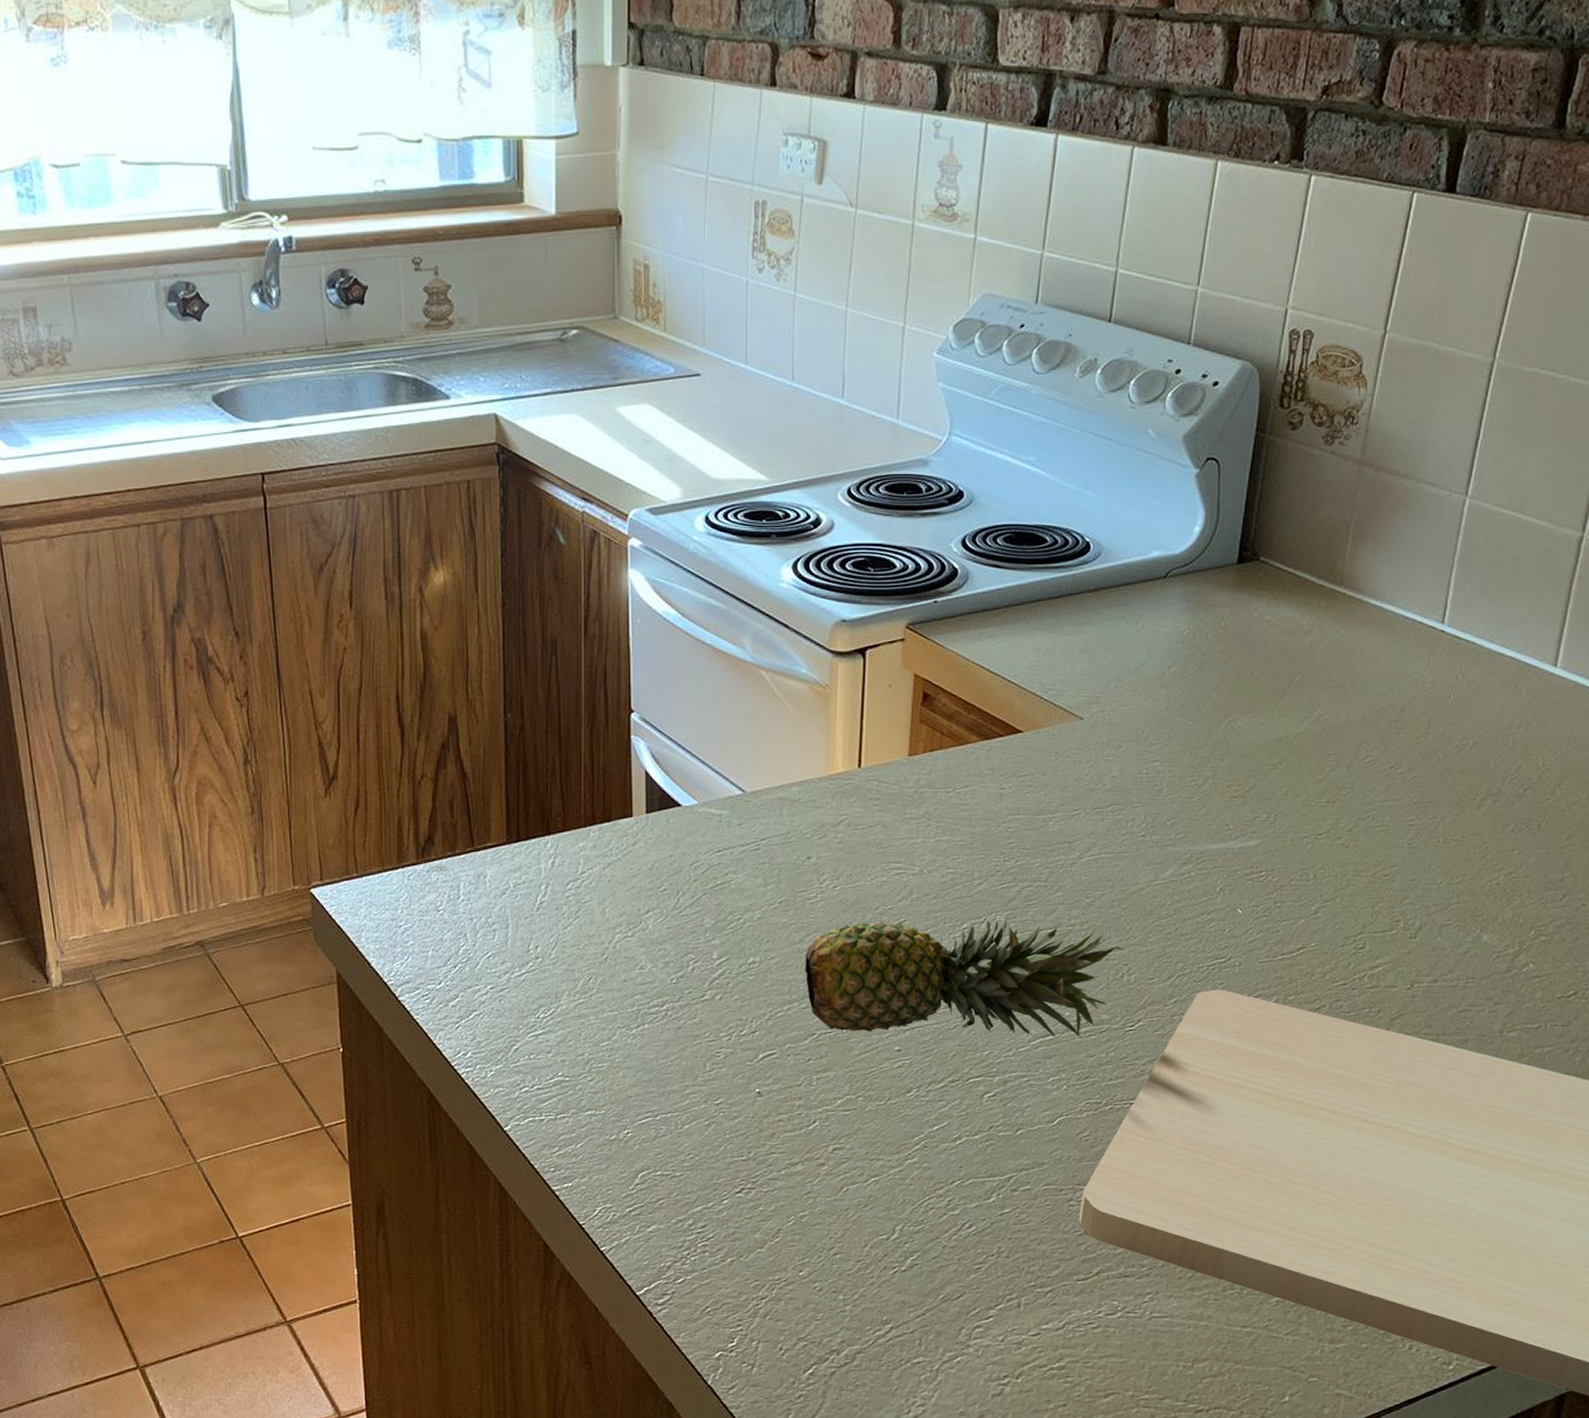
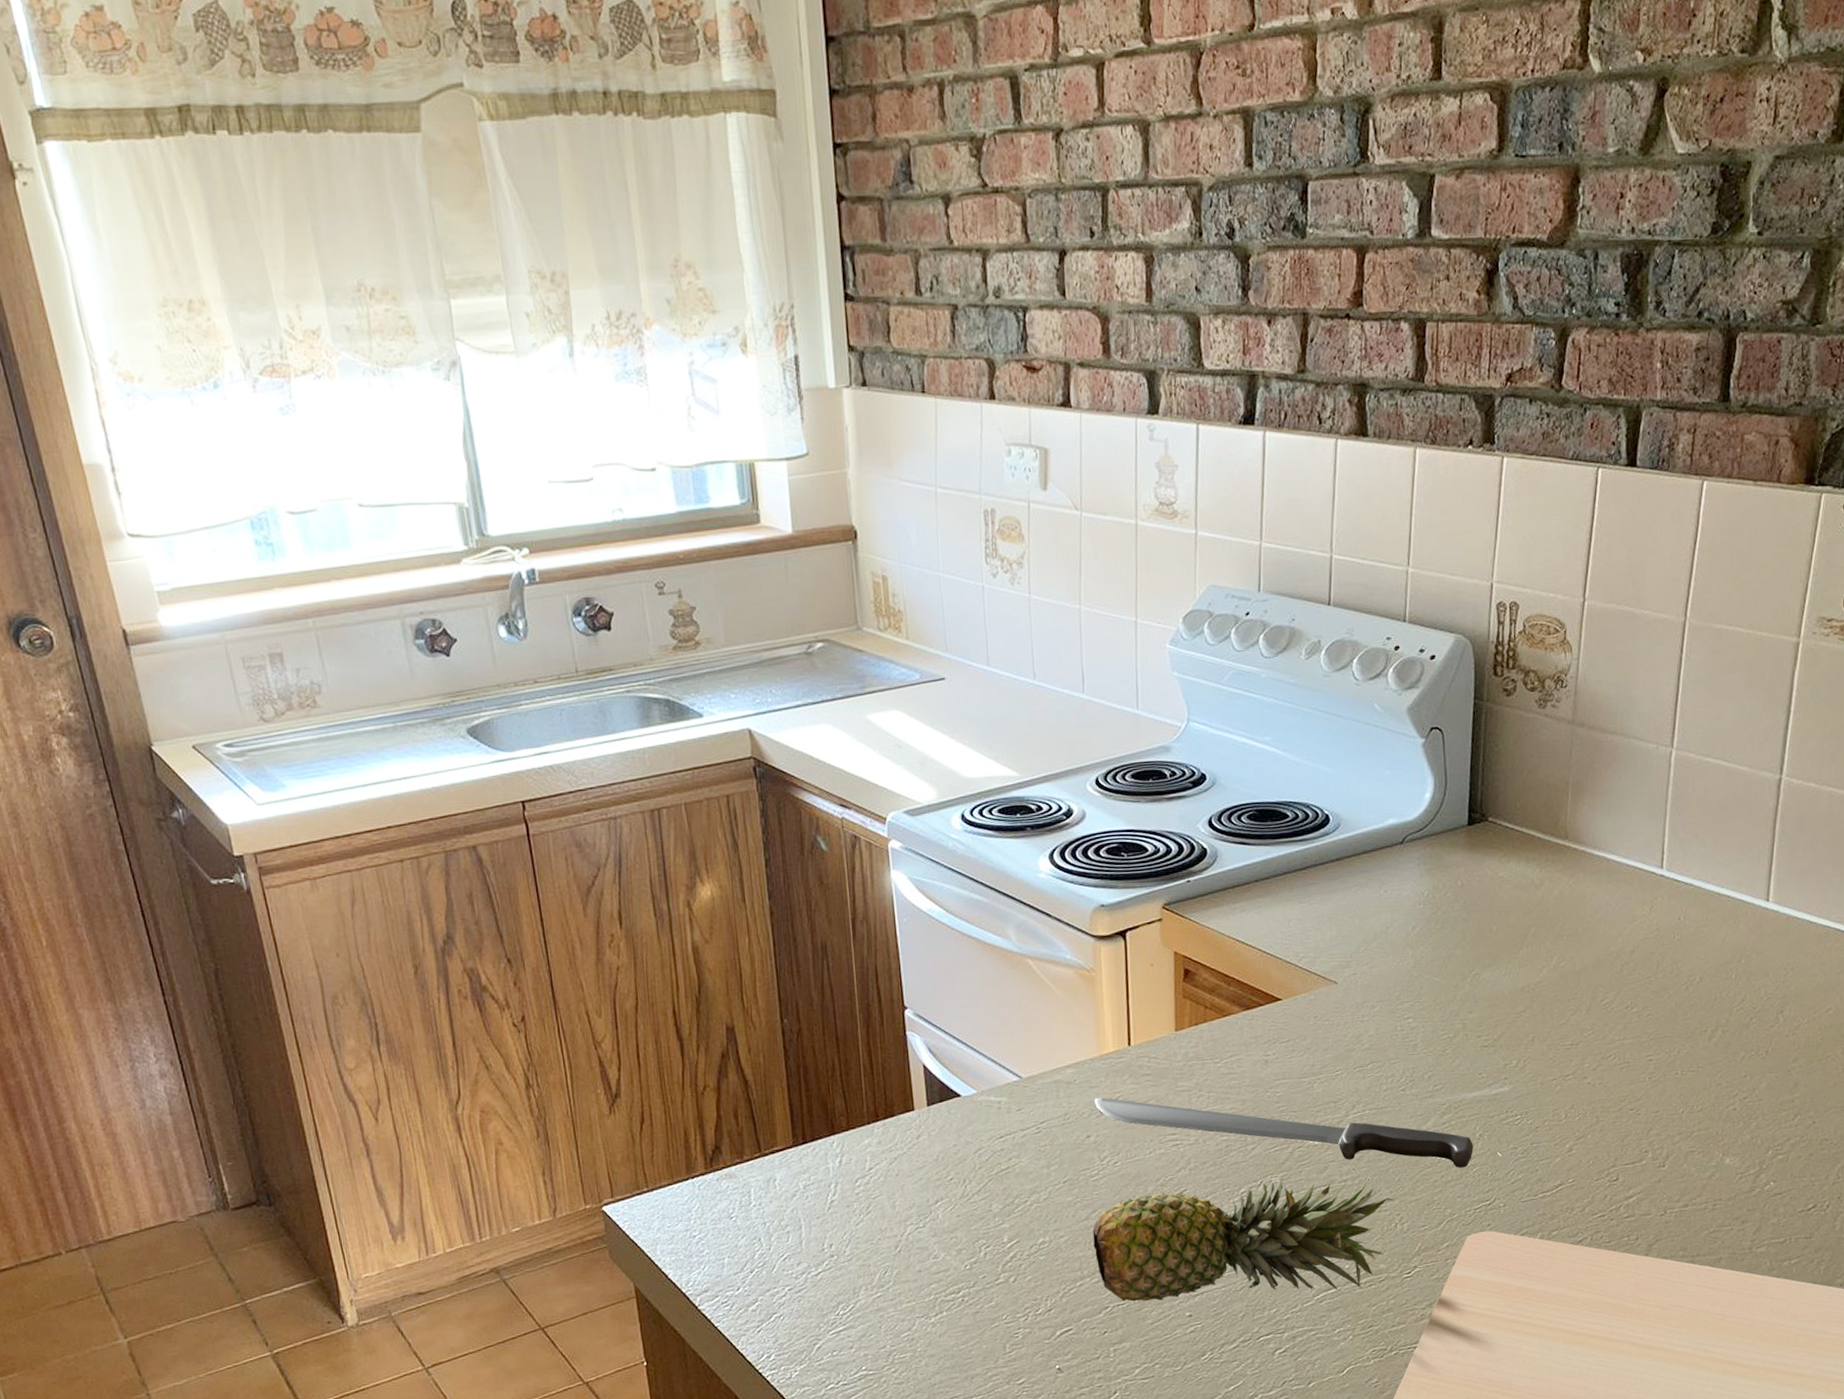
knife: none [818,818,1213,922] -> present [1094,1097,1474,1168]

